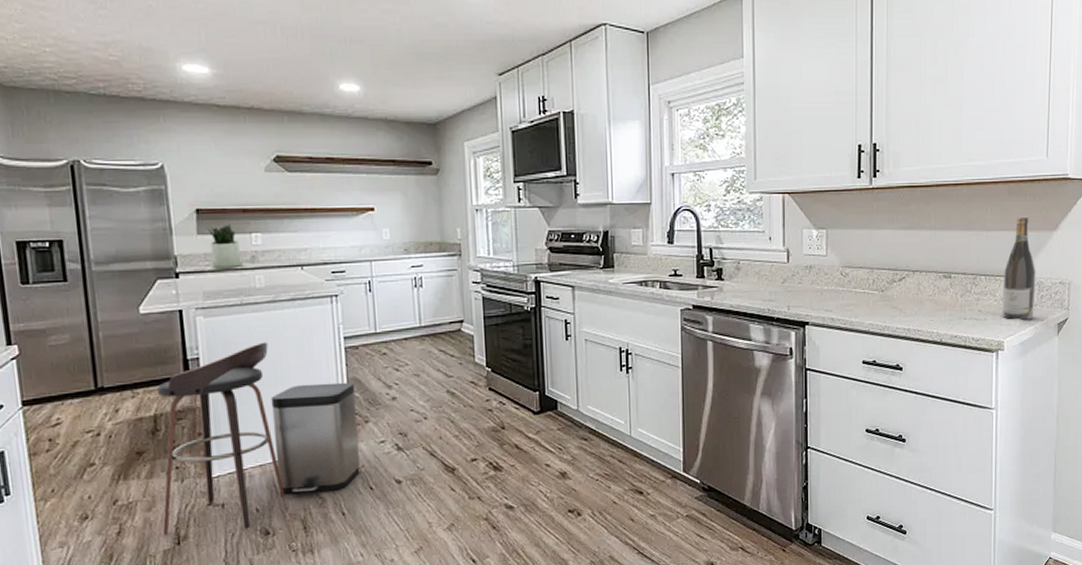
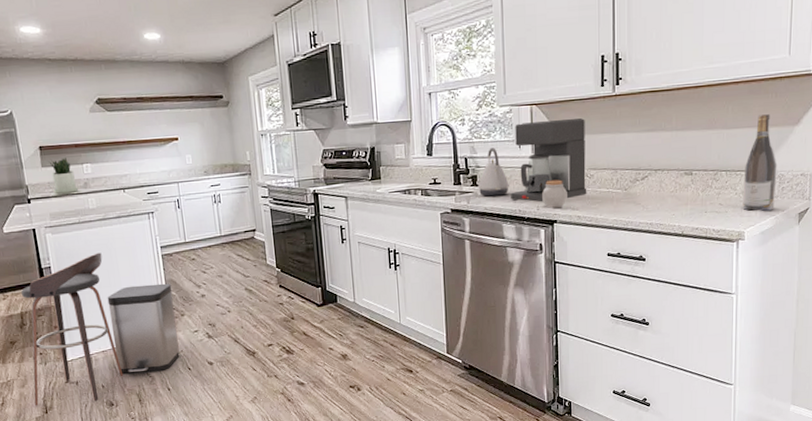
kettle: none [723,238,758,293] -> present [478,147,509,197]
coffee maker: none [759,211,842,302] -> present [511,118,587,203]
jar: none [792,277,820,308] -> present [541,179,567,208]

